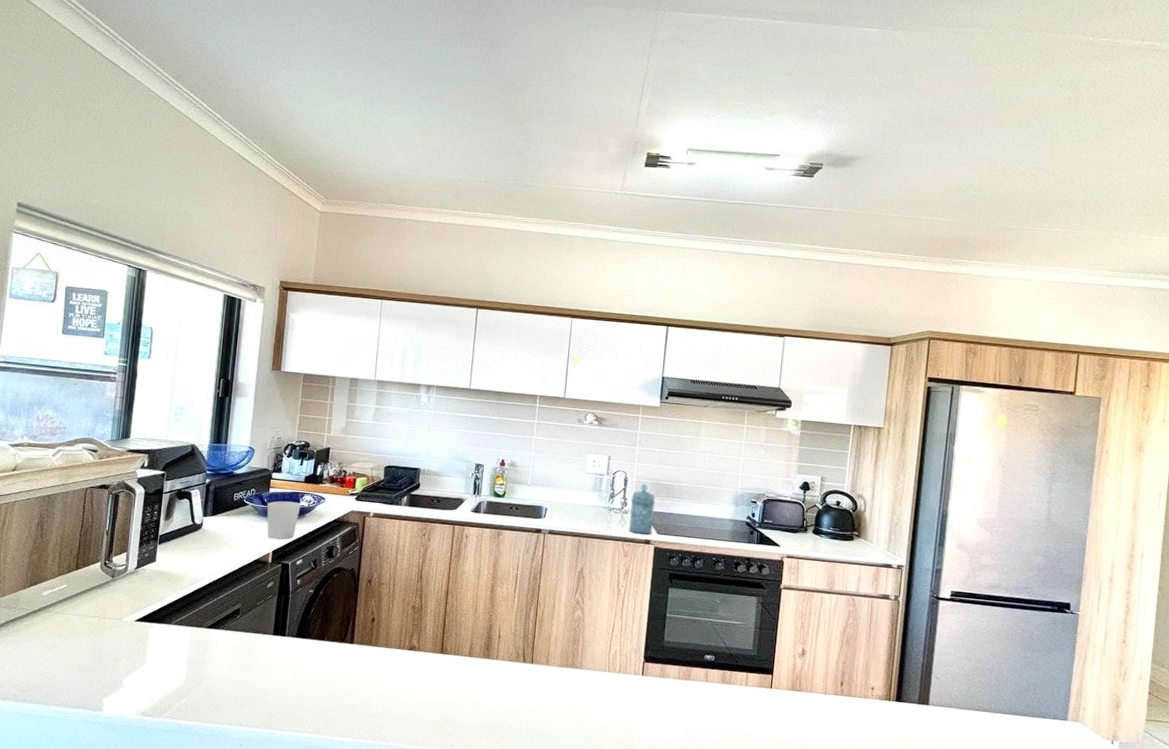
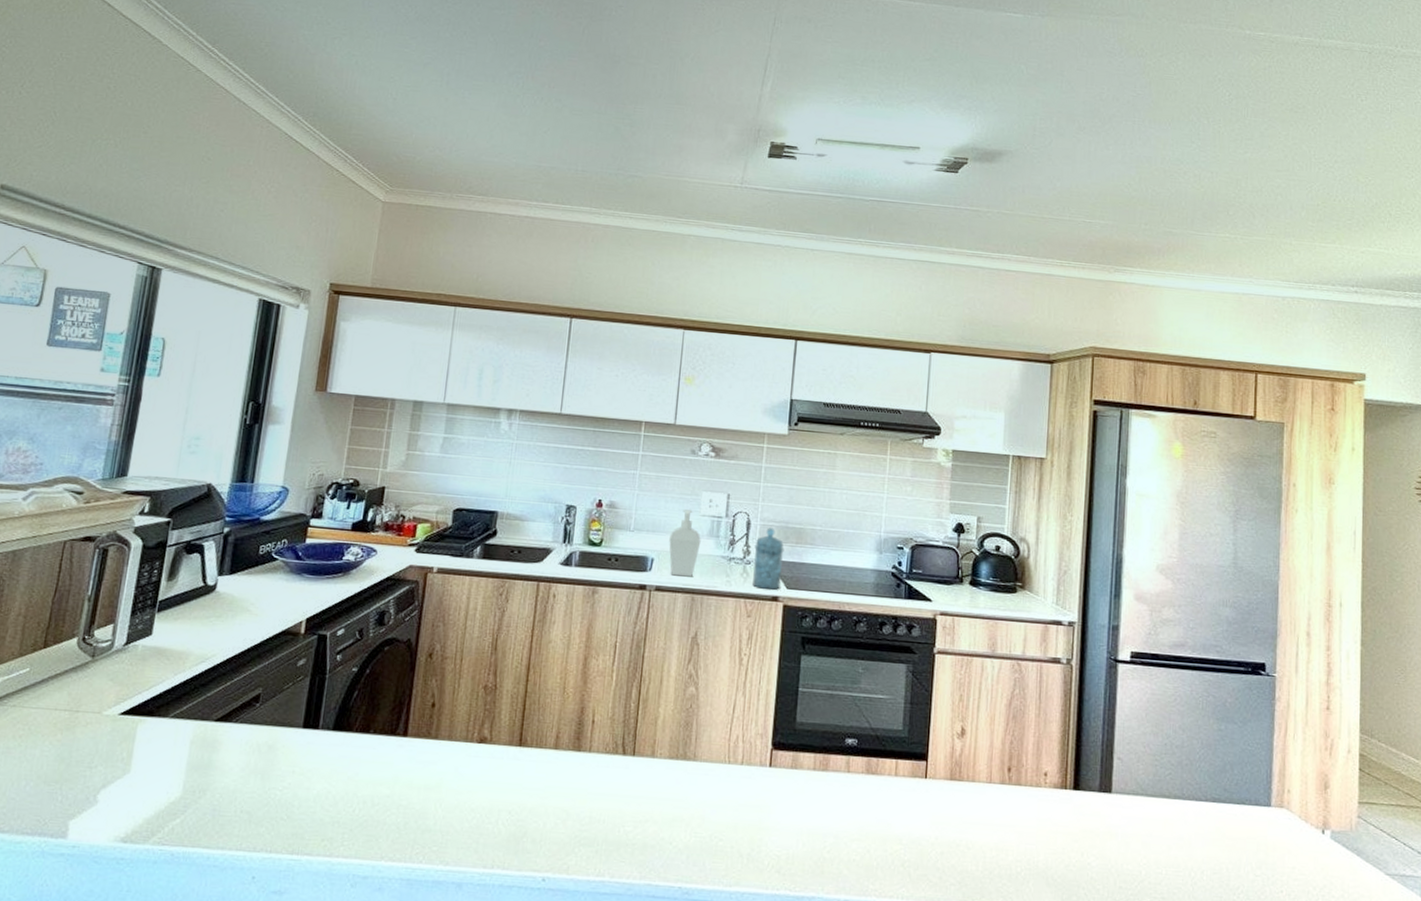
dixie cup: present [267,501,301,541] -> none [300,554,345,605]
soap bottle: none [560,468,586,524] -> present [669,509,701,577]

